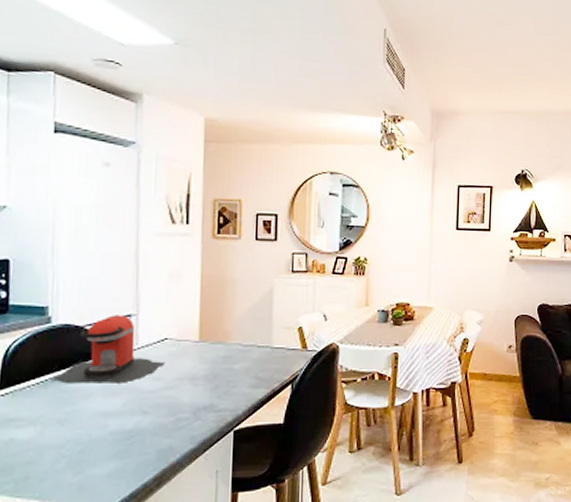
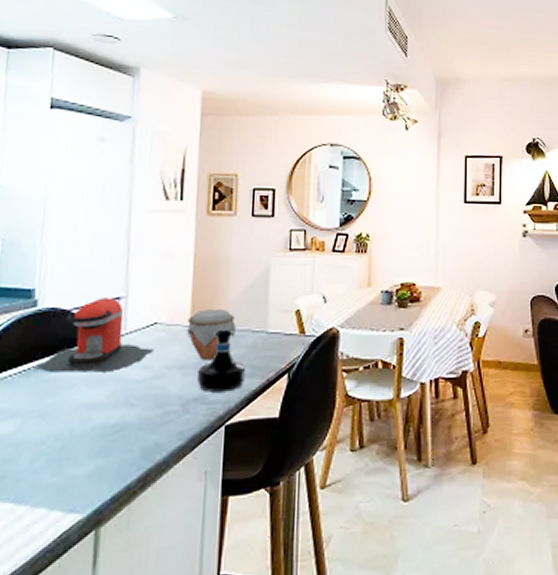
jar: none [196,326,242,373] -> present [187,309,236,361]
tequila bottle: none [207,343,253,401] -> present [197,327,246,392]

